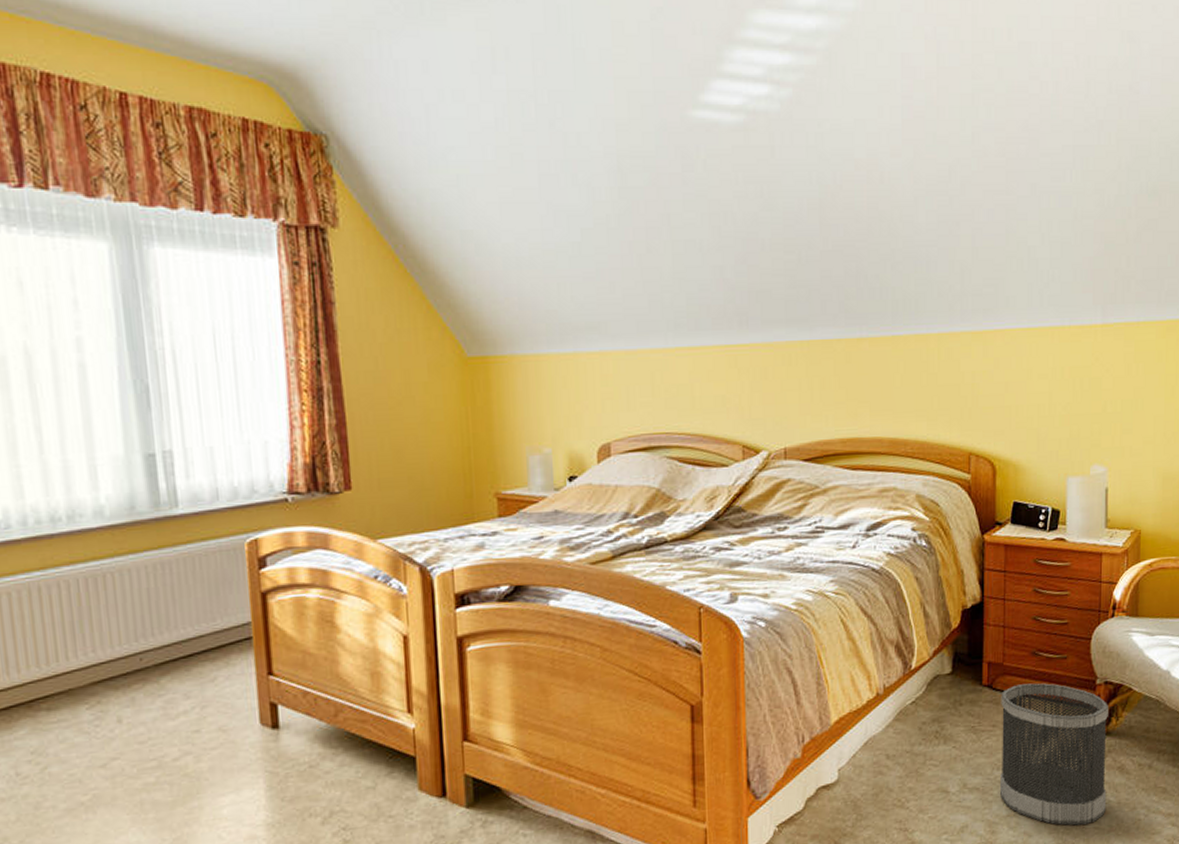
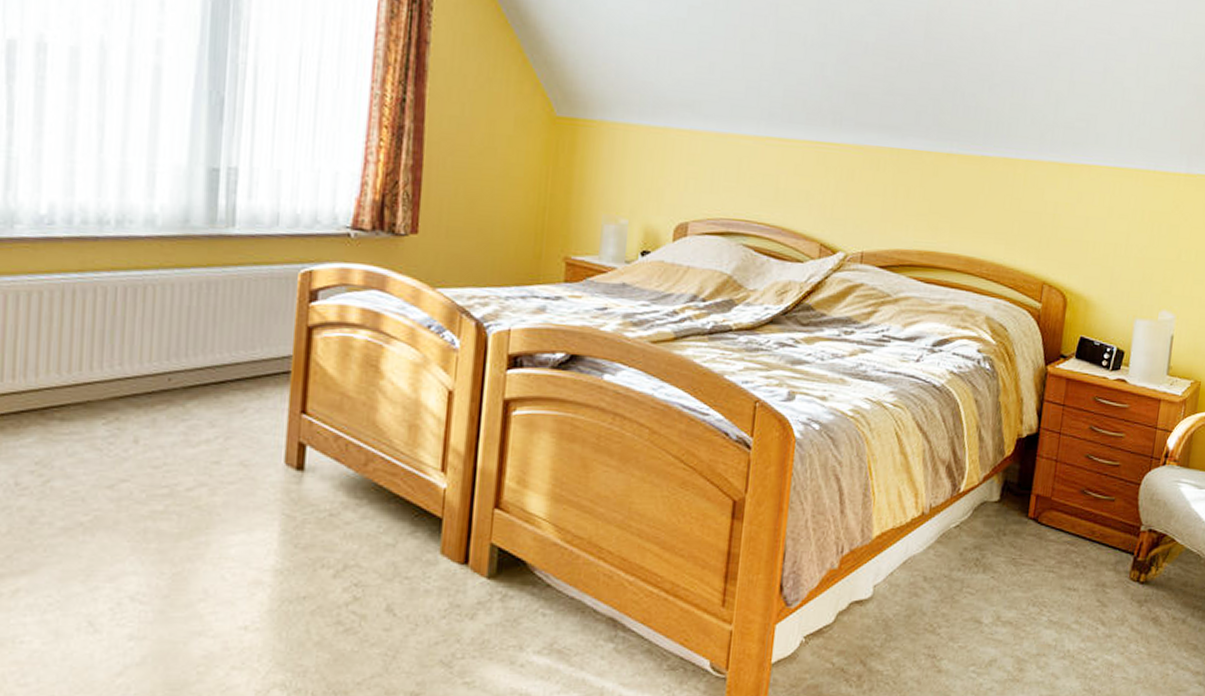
wastebasket: present [1000,683,1108,826] -> none [1033,521,1150,673]

